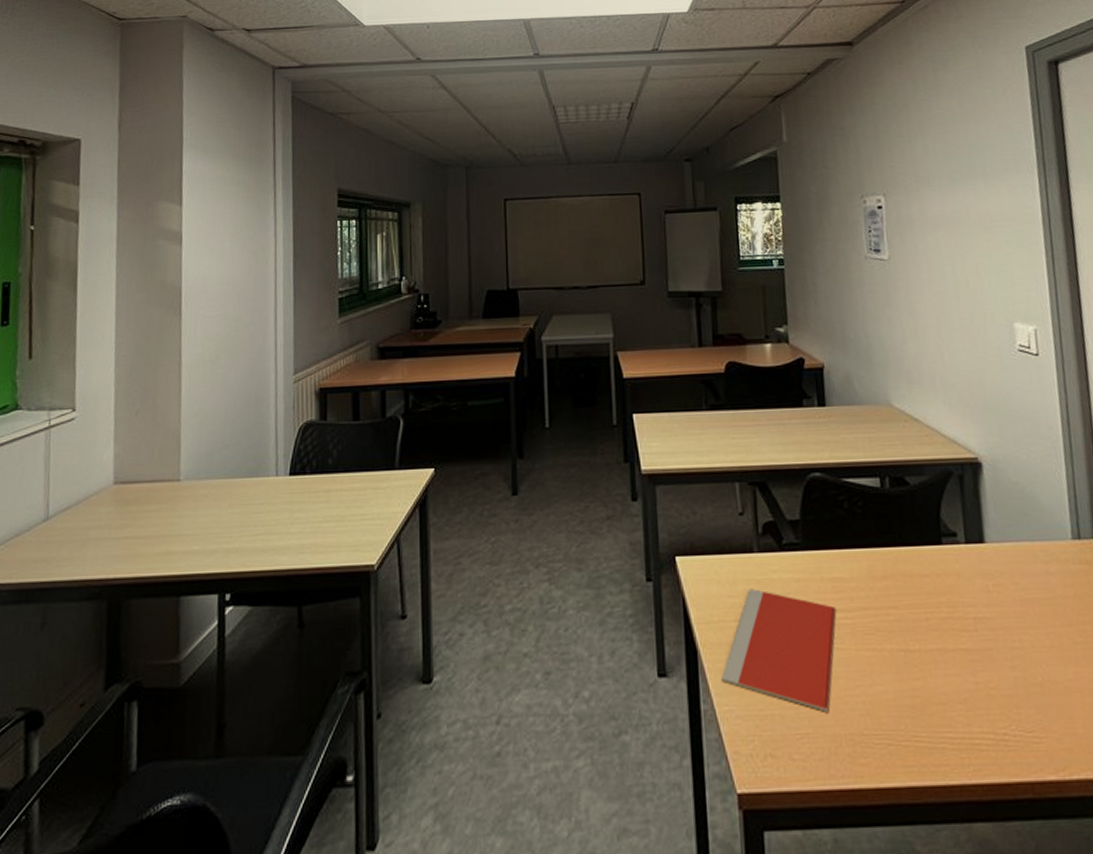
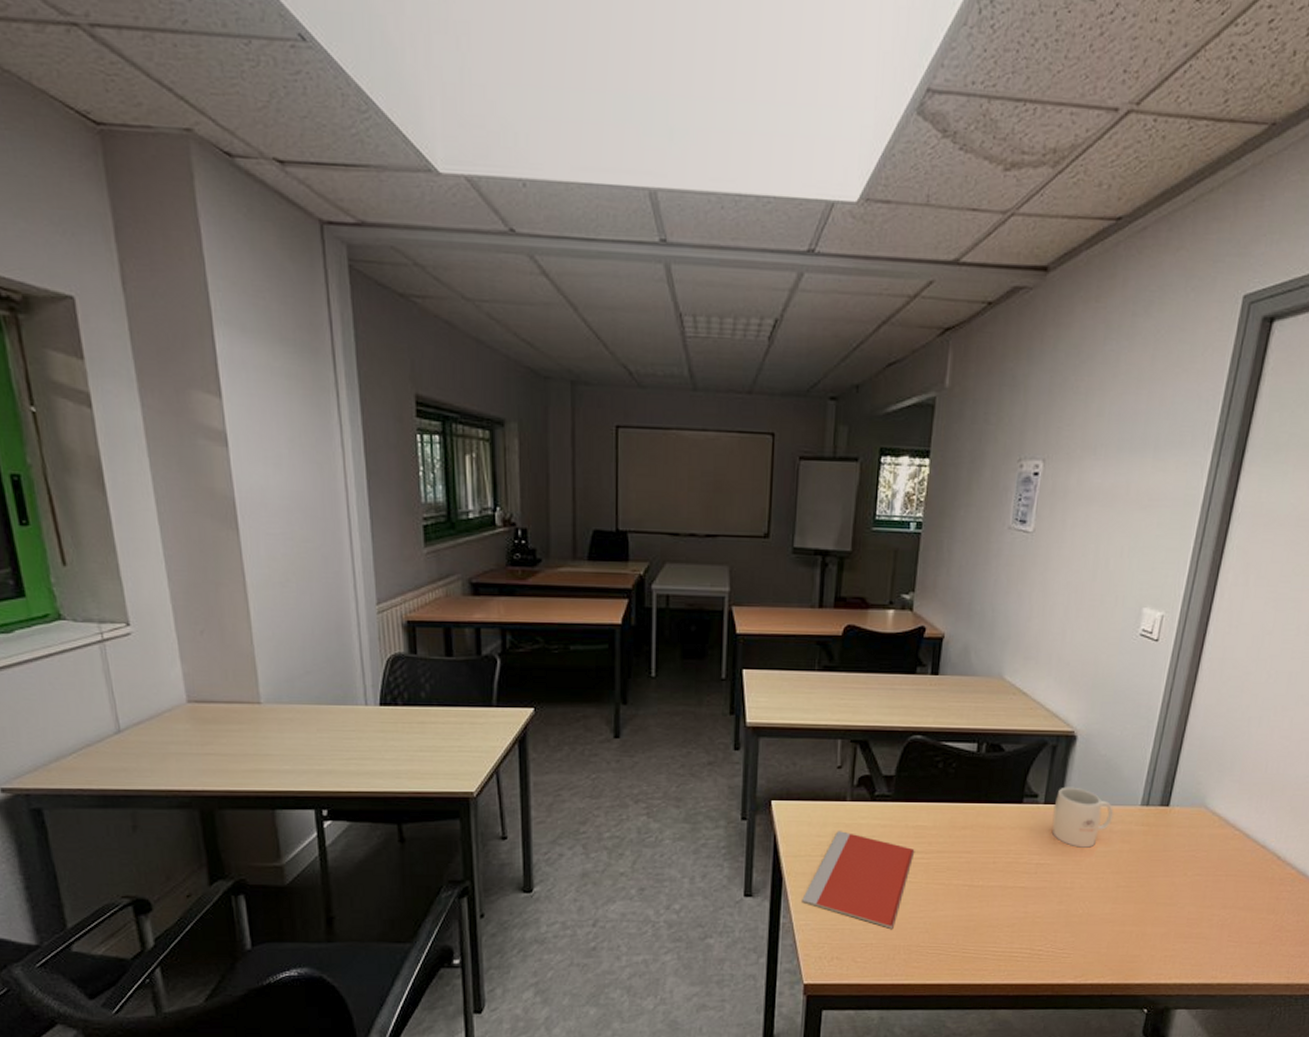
mug: none [976,521,1046,595] -> present [1051,786,1114,848]

